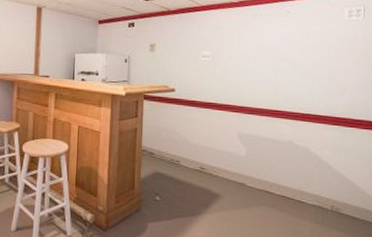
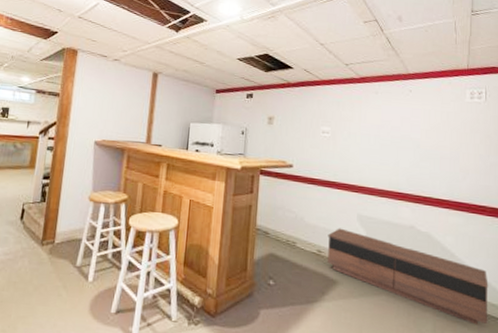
tv stand: none [210,146,364,230] -> present [328,228,489,326]

